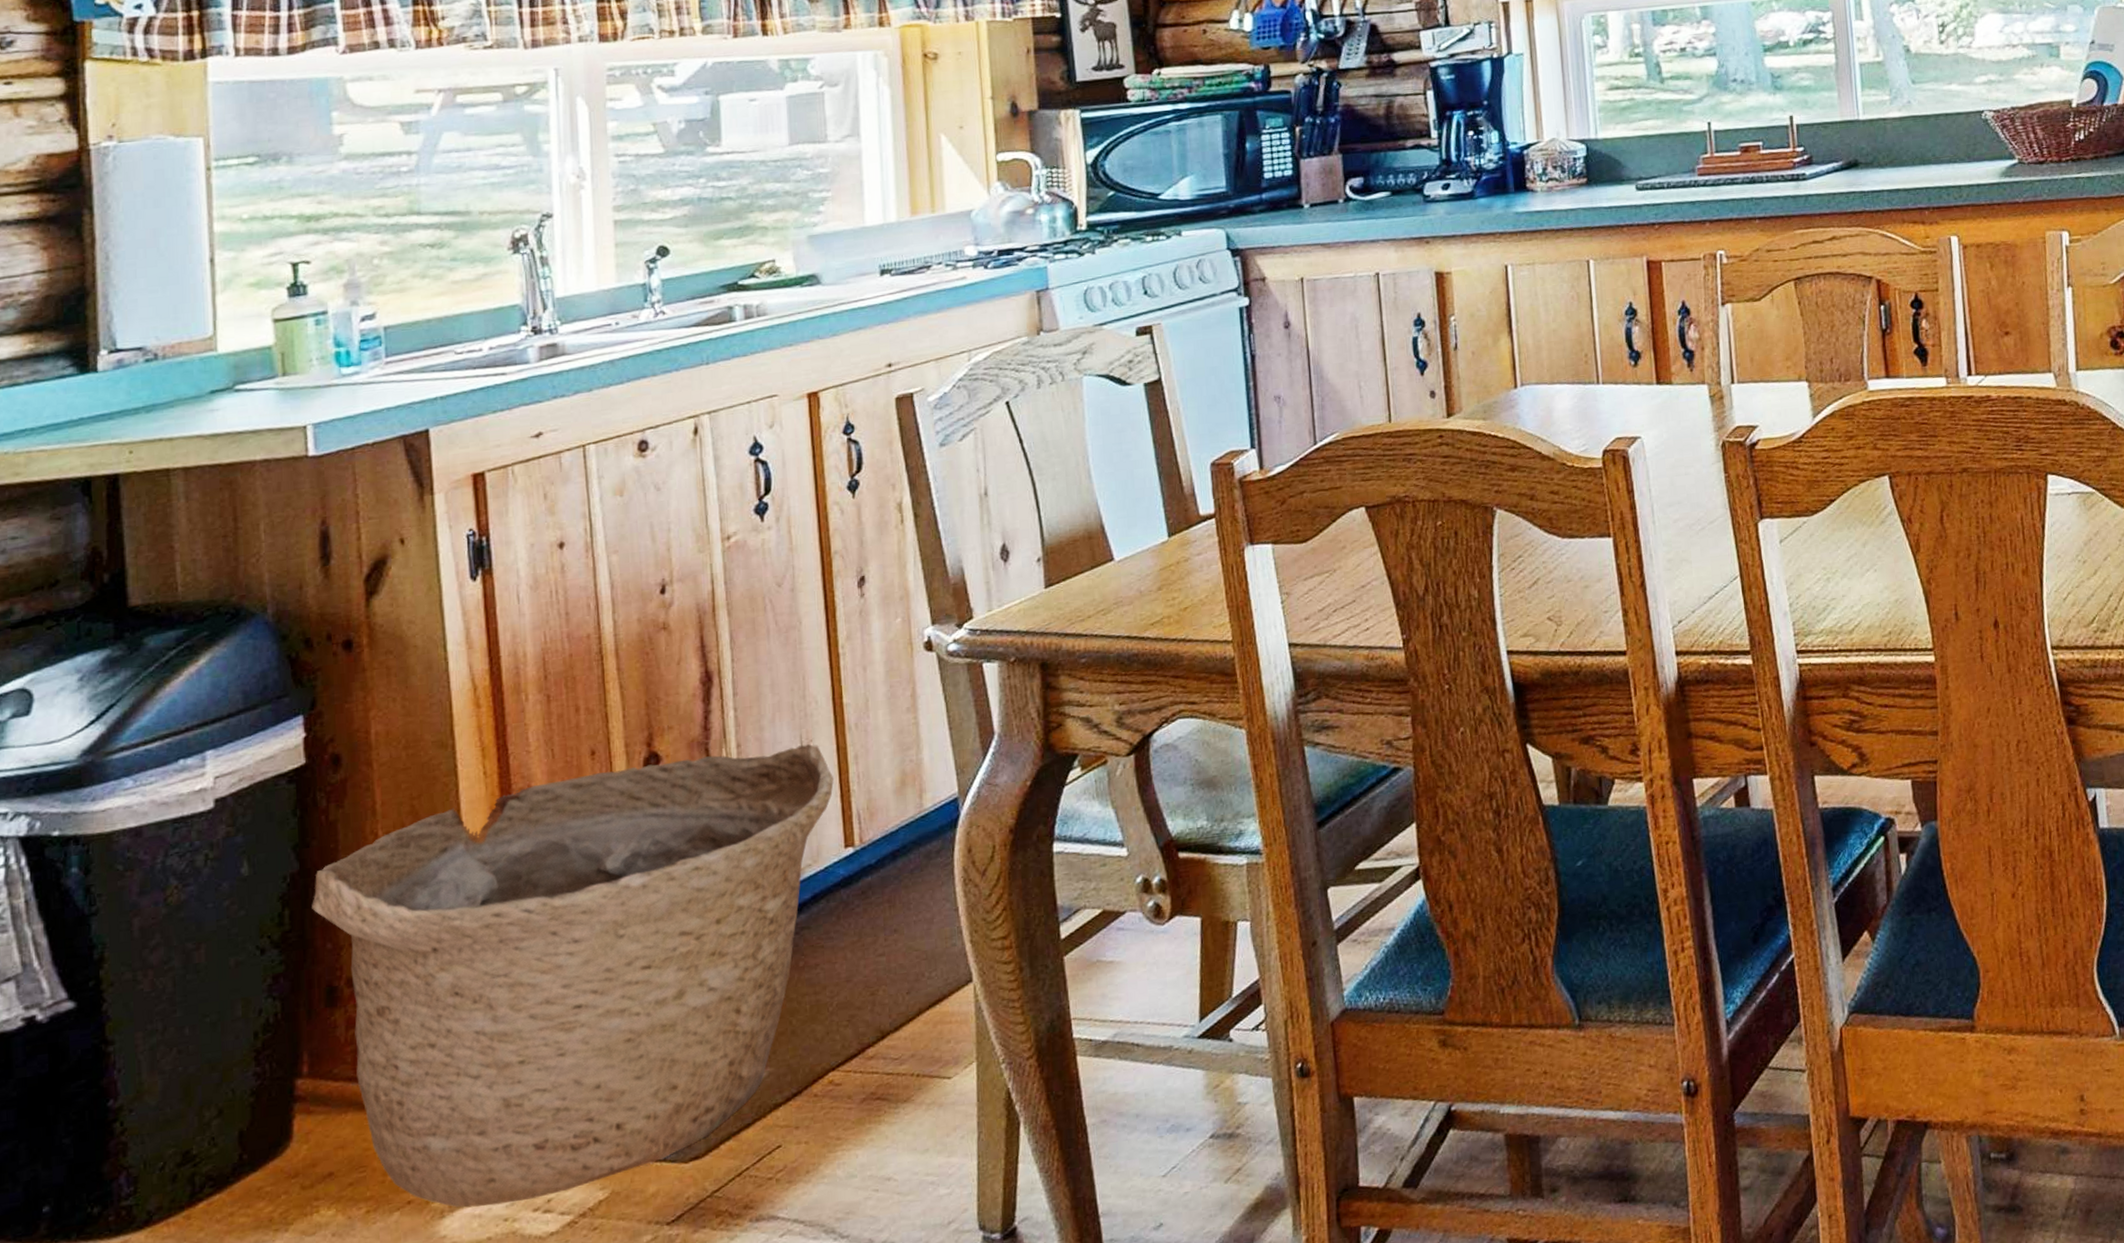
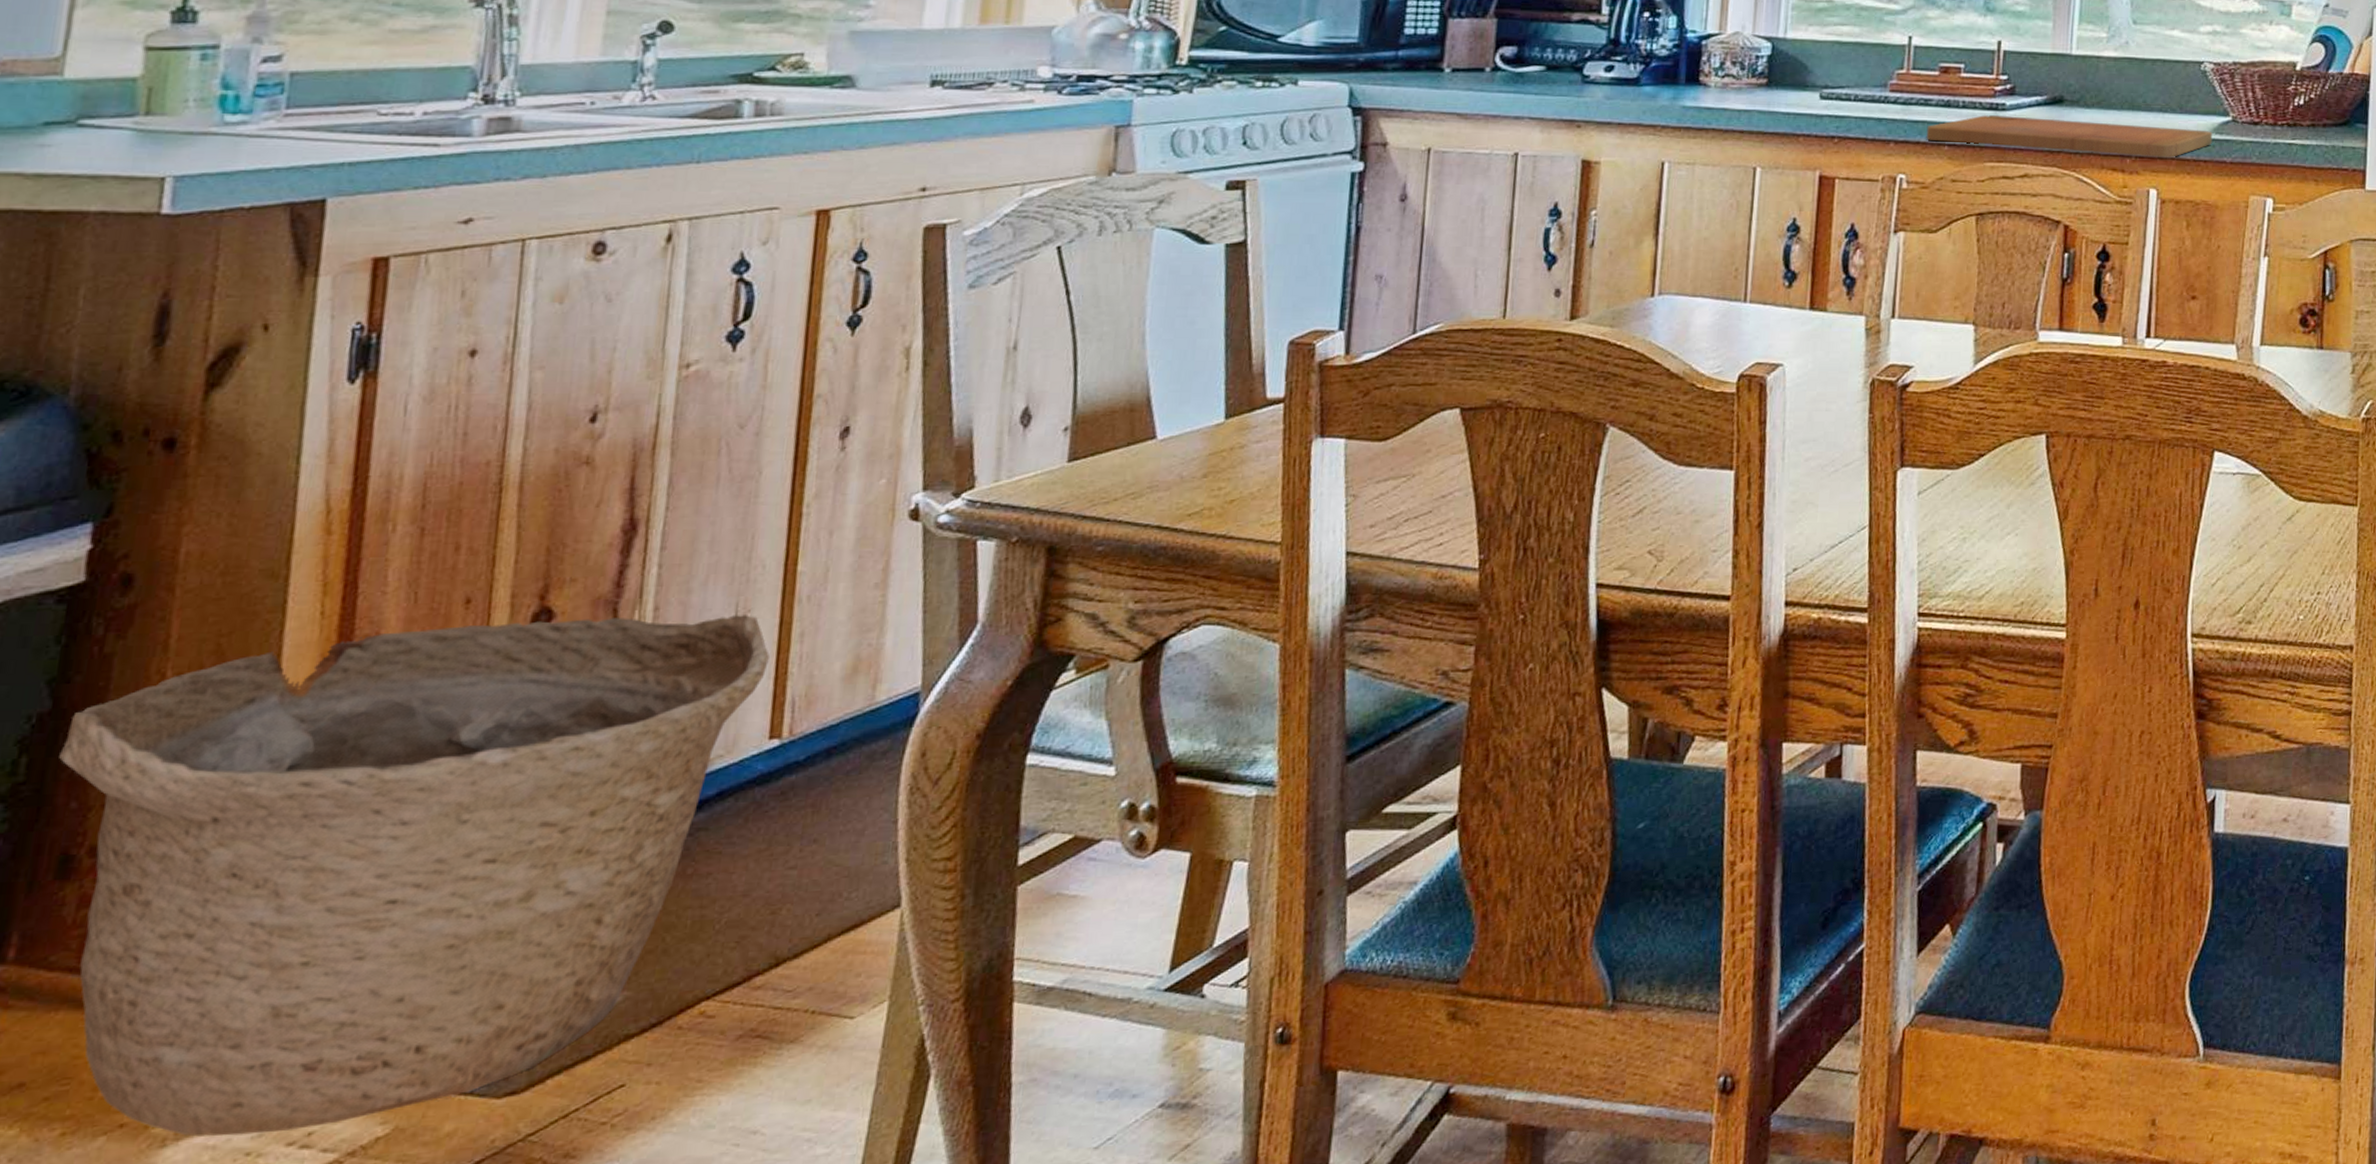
cutting board: none [1737,175,2003,217] -> present [1926,115,2213,158]

